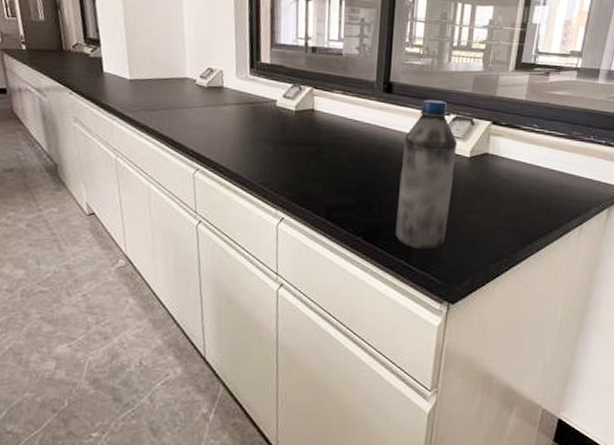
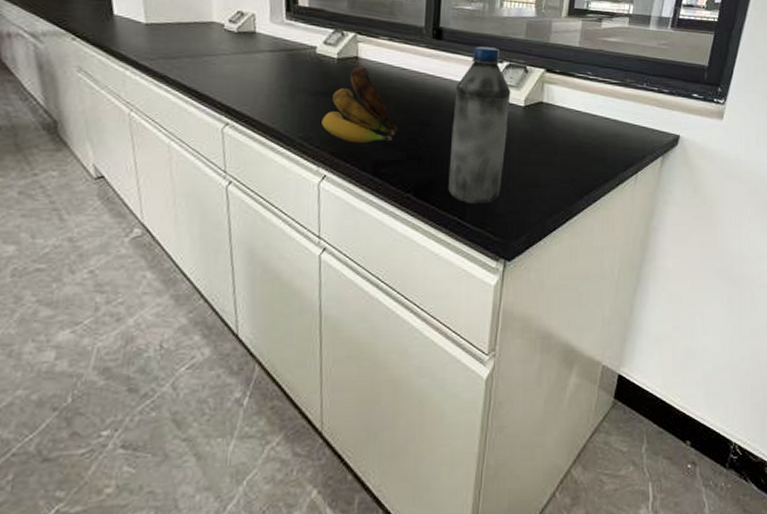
banana: none [280,118,349,189] -> present [321,66,398,143]

